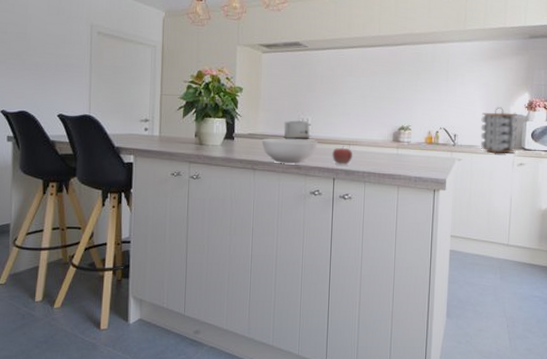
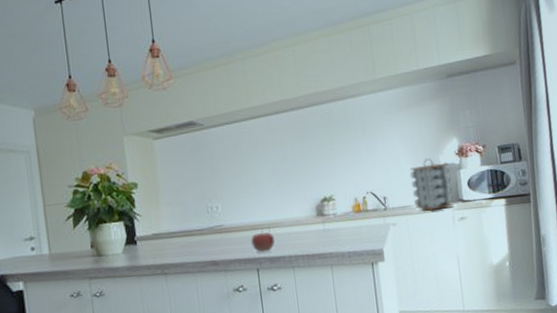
bowl: present [261,138,318,164] -> none [168,229,233,262]
toaster: present [283,120,311,140] -> none [191,209,223,234]

